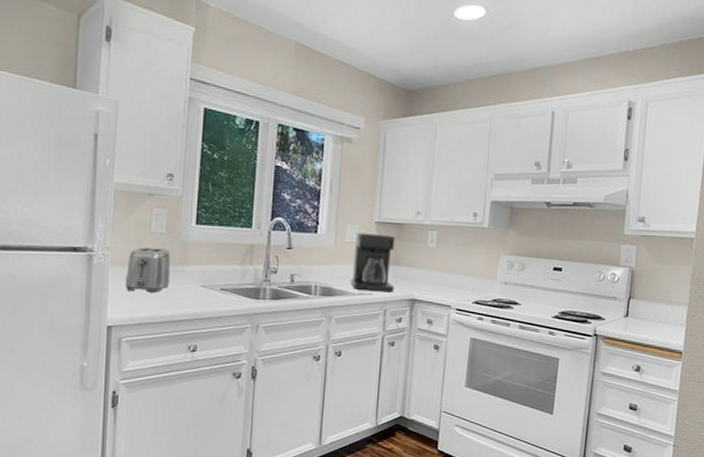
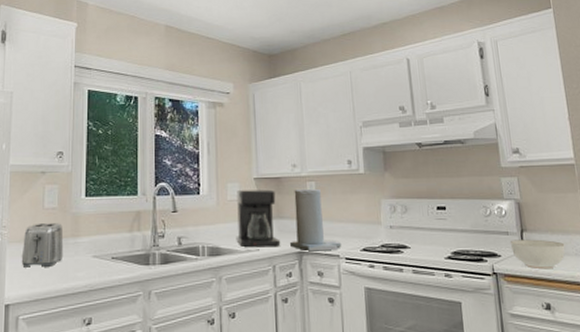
paper towel: none [404,237,455,301] -> present [290,188,342,252]
bowl: none [616,305,667,335] -> present [509,239,566,270]

